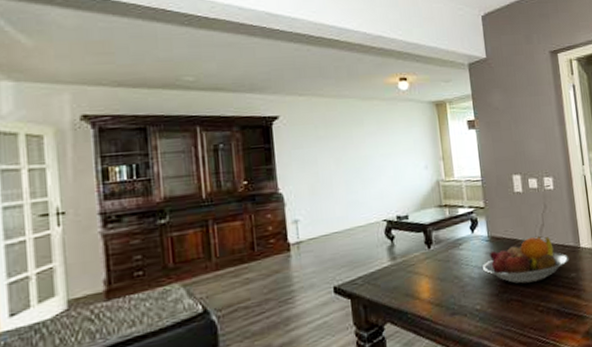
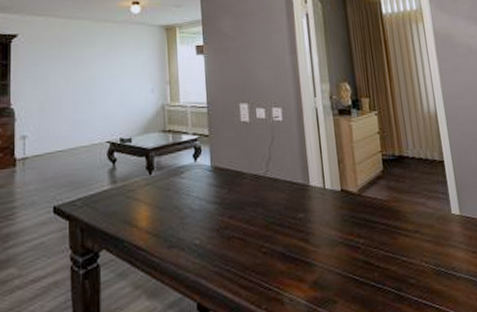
fruit bowl: present [483,235,569,284] -> none [204,169,297,221]

